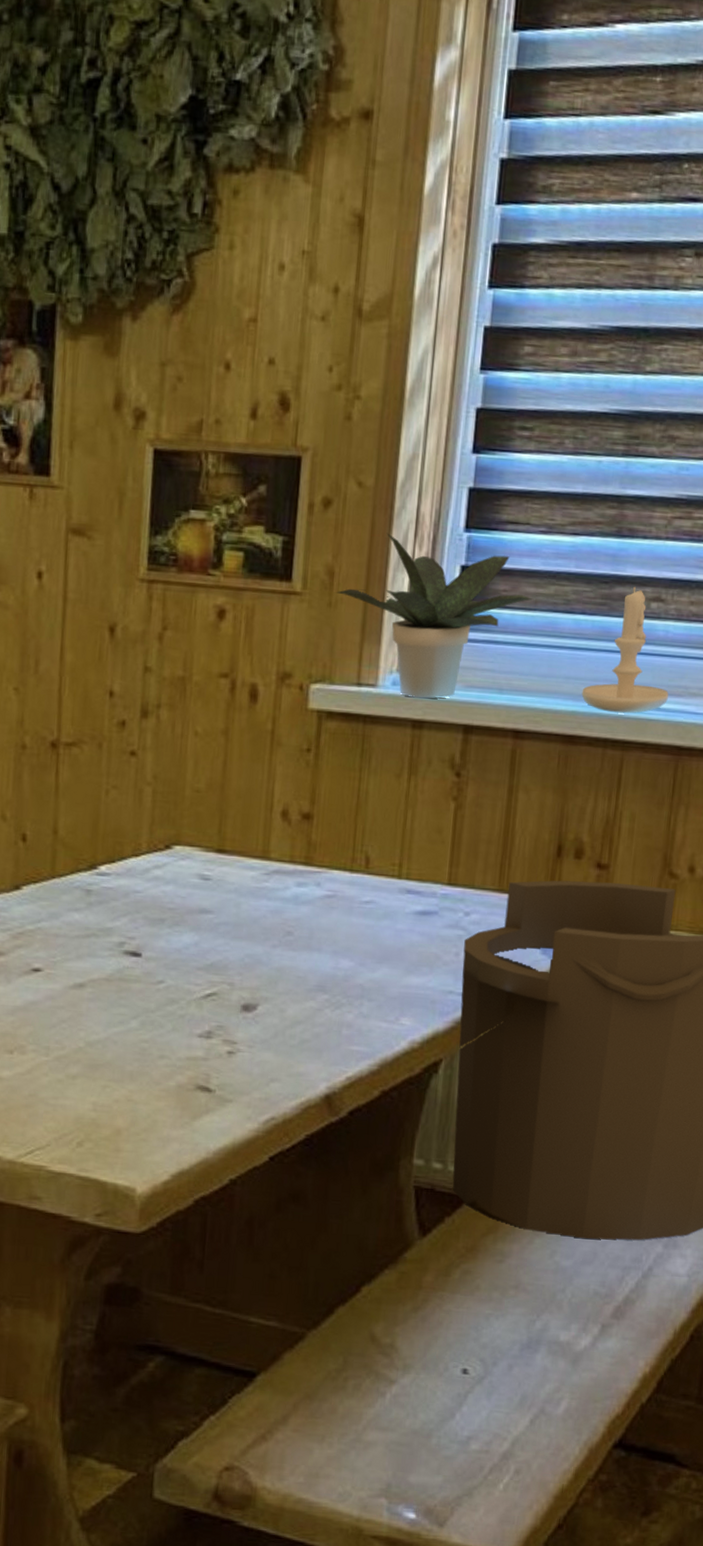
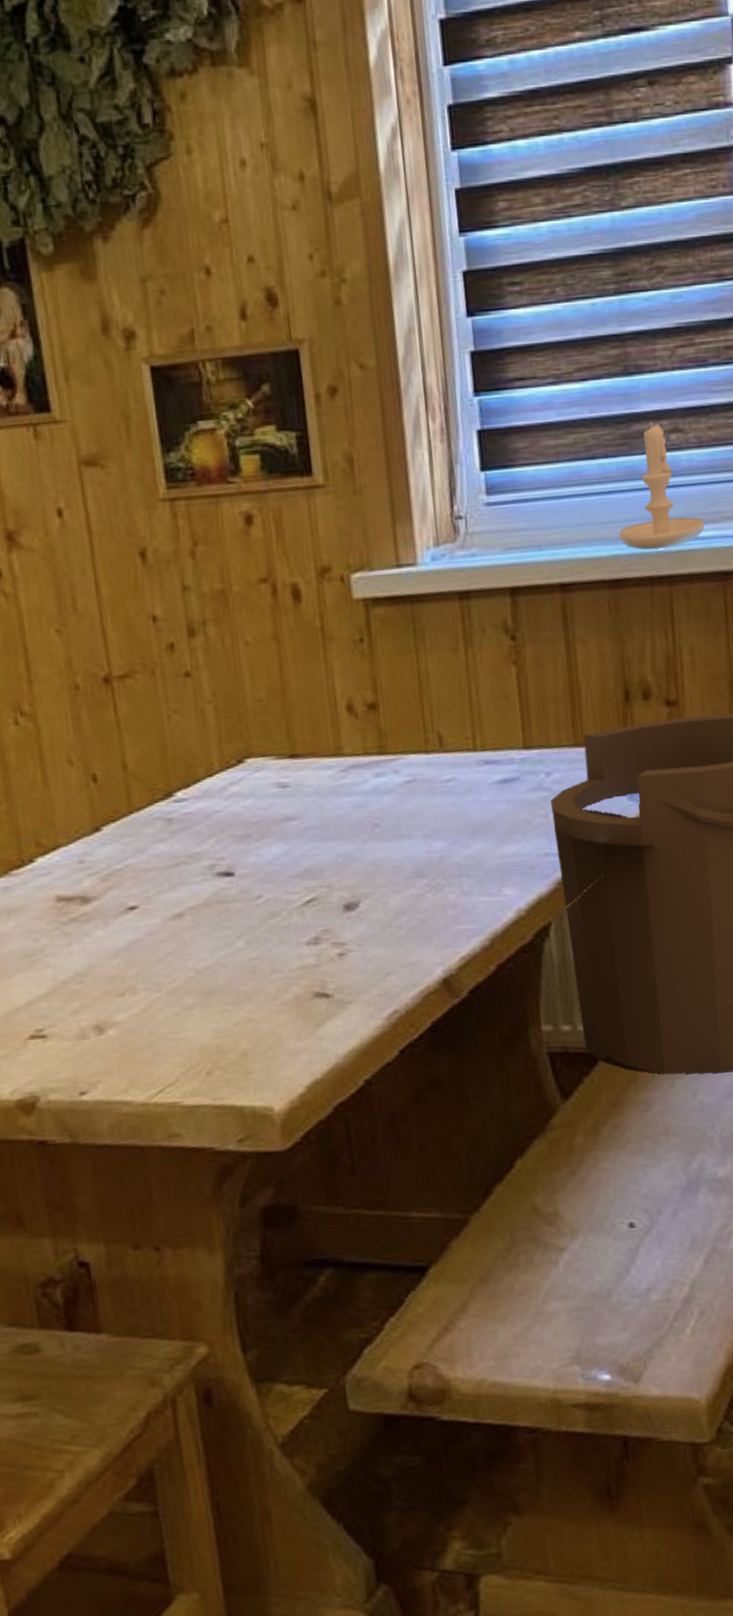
potted plant: present [336,533,533,699] -> none [359,410,554,570]

